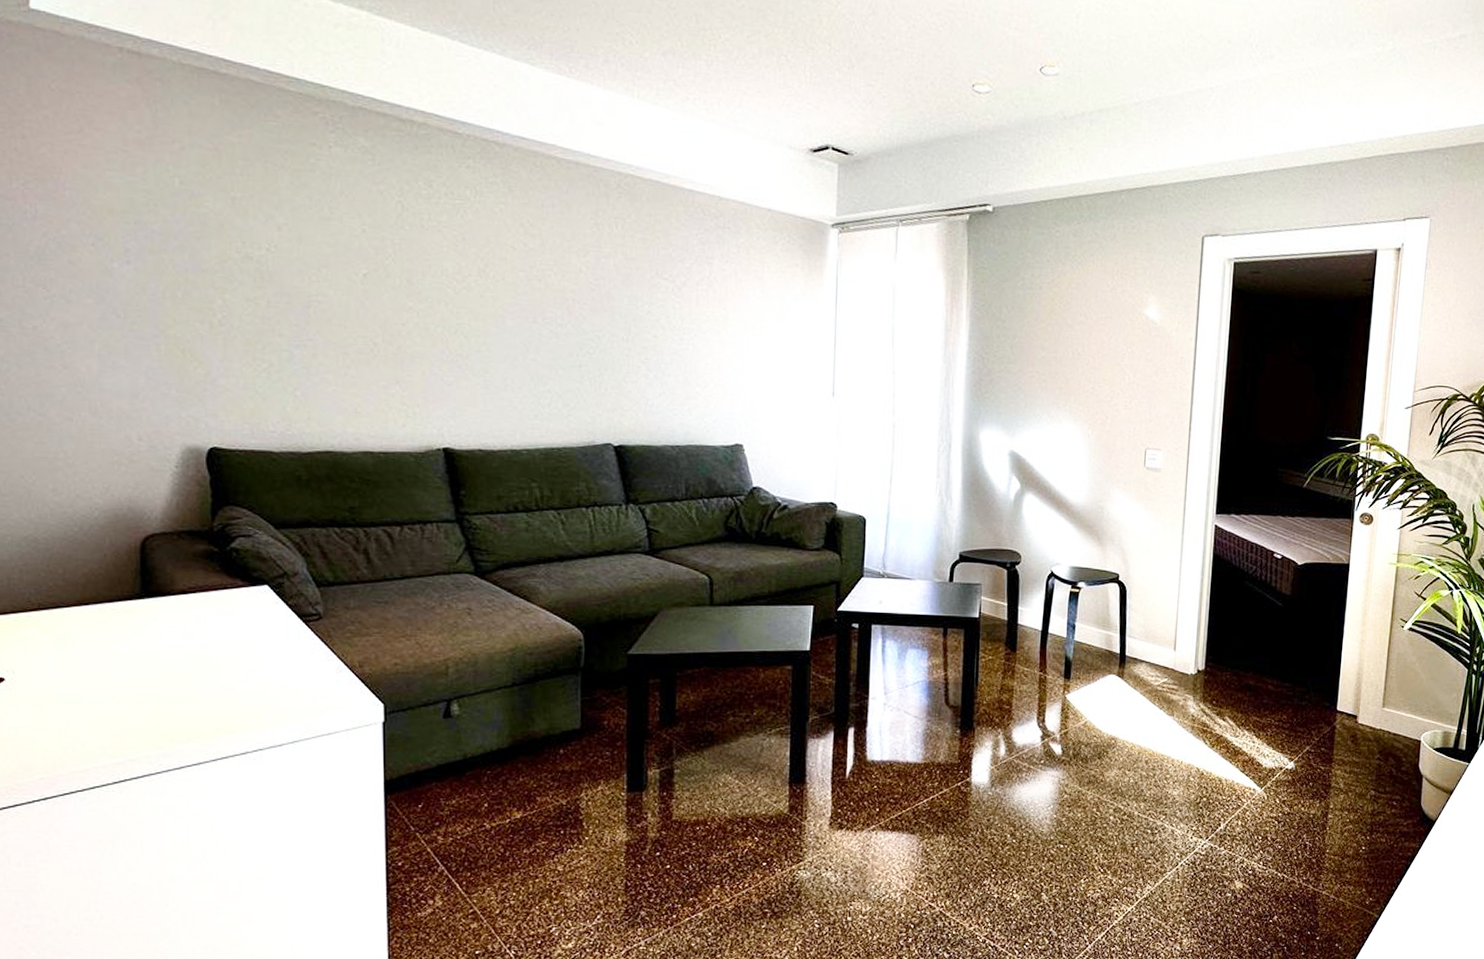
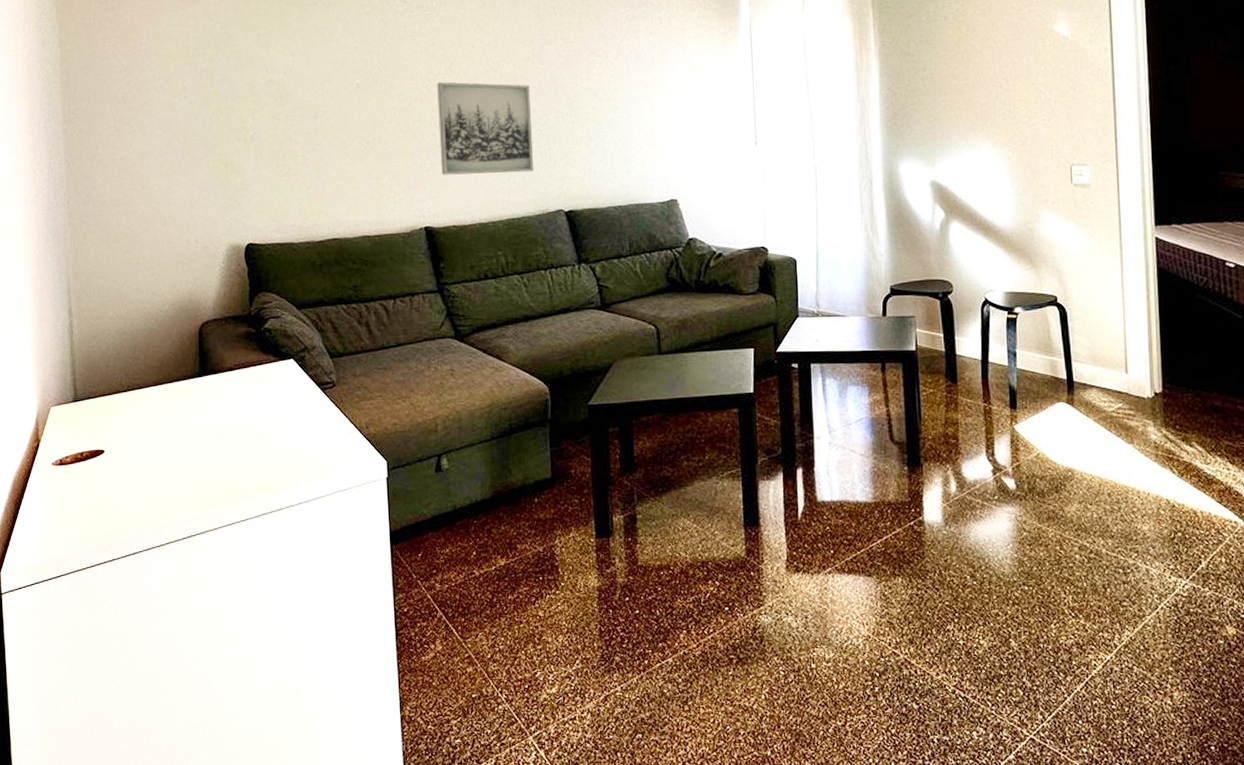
wall art: none [467,285,580,399] -> present [437,82,533,175]

